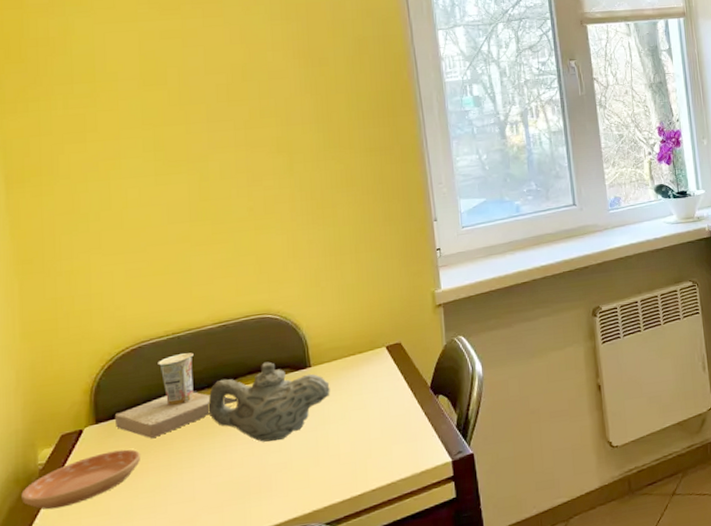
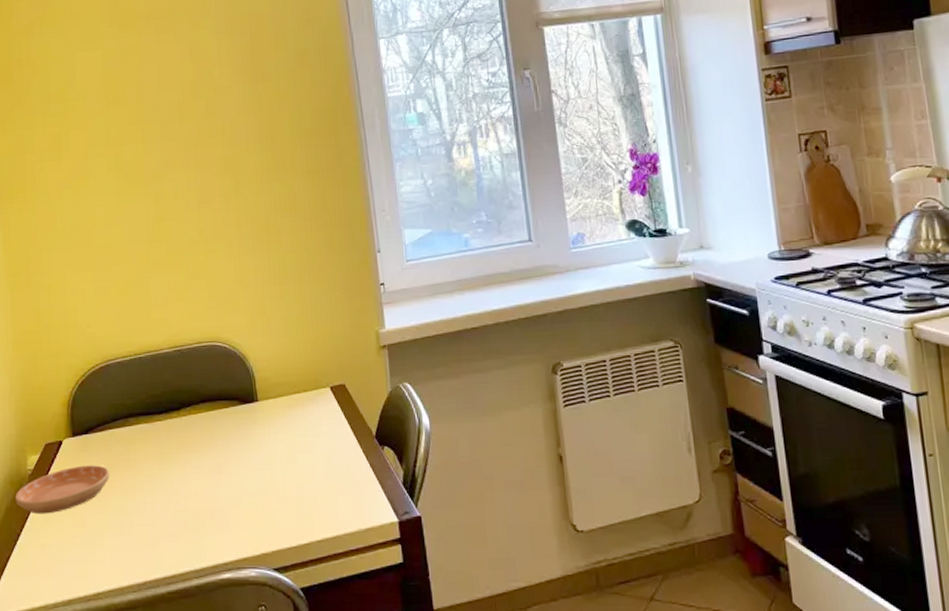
cup: present [114,352,237,439] -> none [87,375,191,458]
teapot: present [208,362,330,442] -> none [166,392,277,476]

